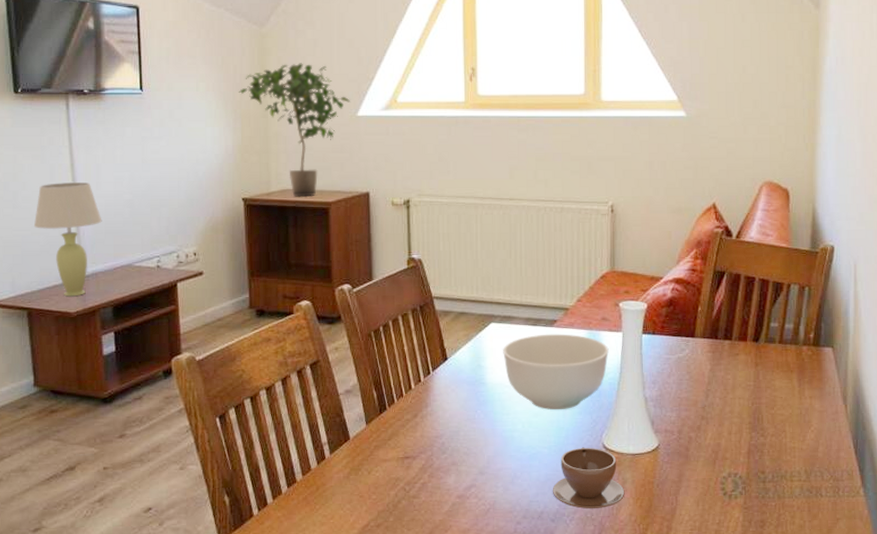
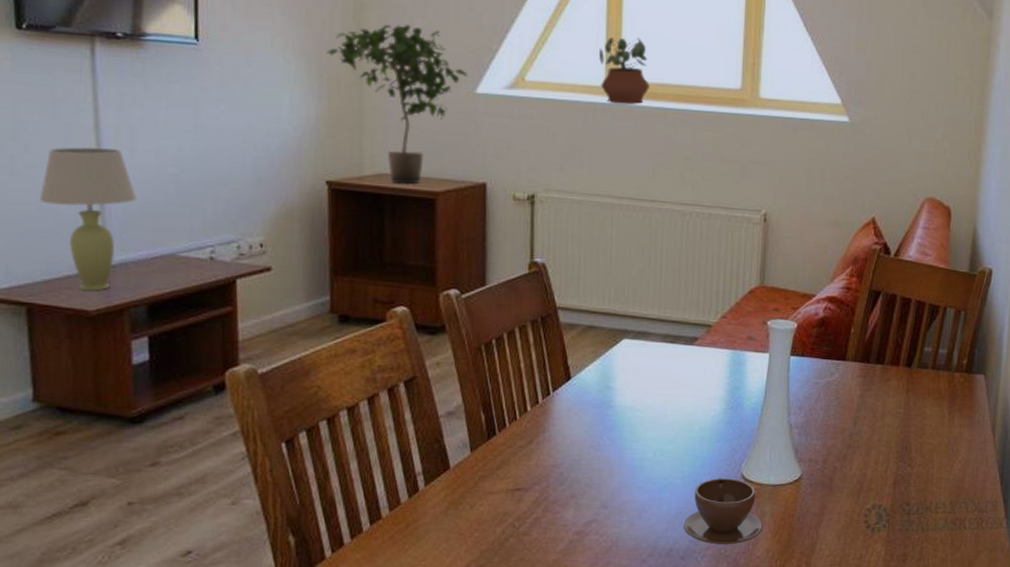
potted plant: none [459,56,504,117] -> present [599,37,651,106]
bowl: present [503,334,609,410] -> none [635,353,753,436]

